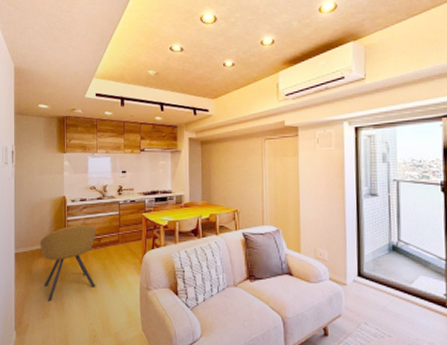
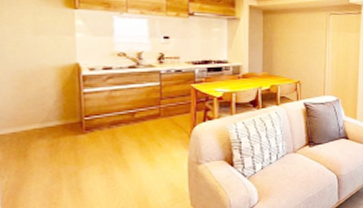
chair: present [40,225,96,302] -> none [39,98,129,189]

